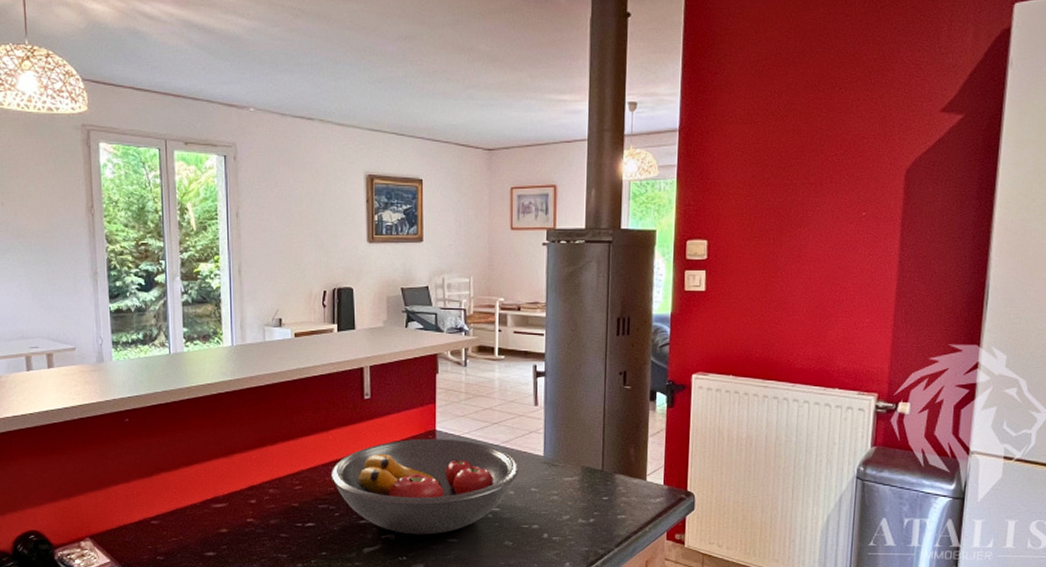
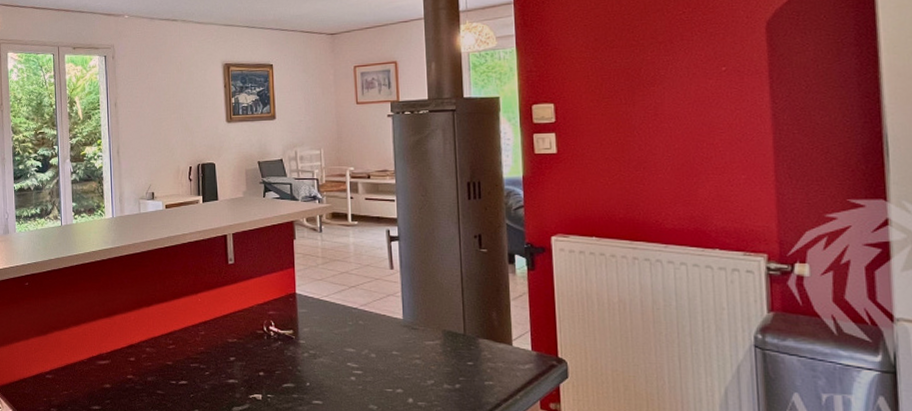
fruit bowl: present [330,438,520,535] -> none [200,301,380,396]

